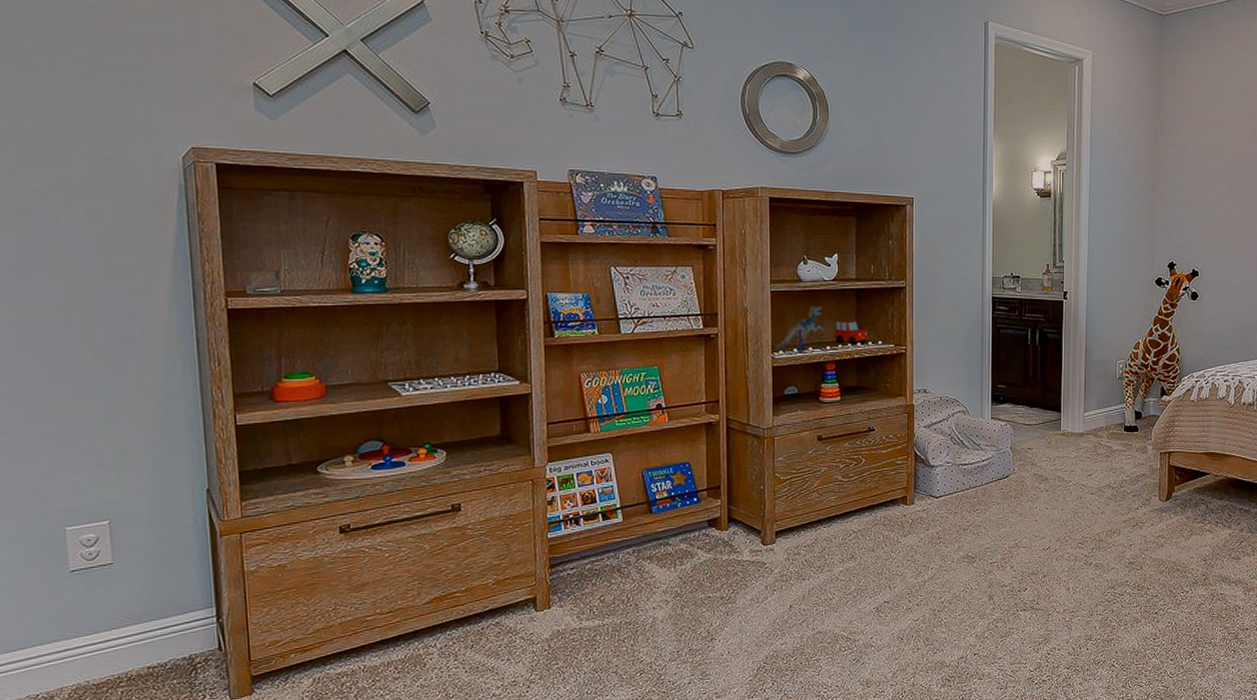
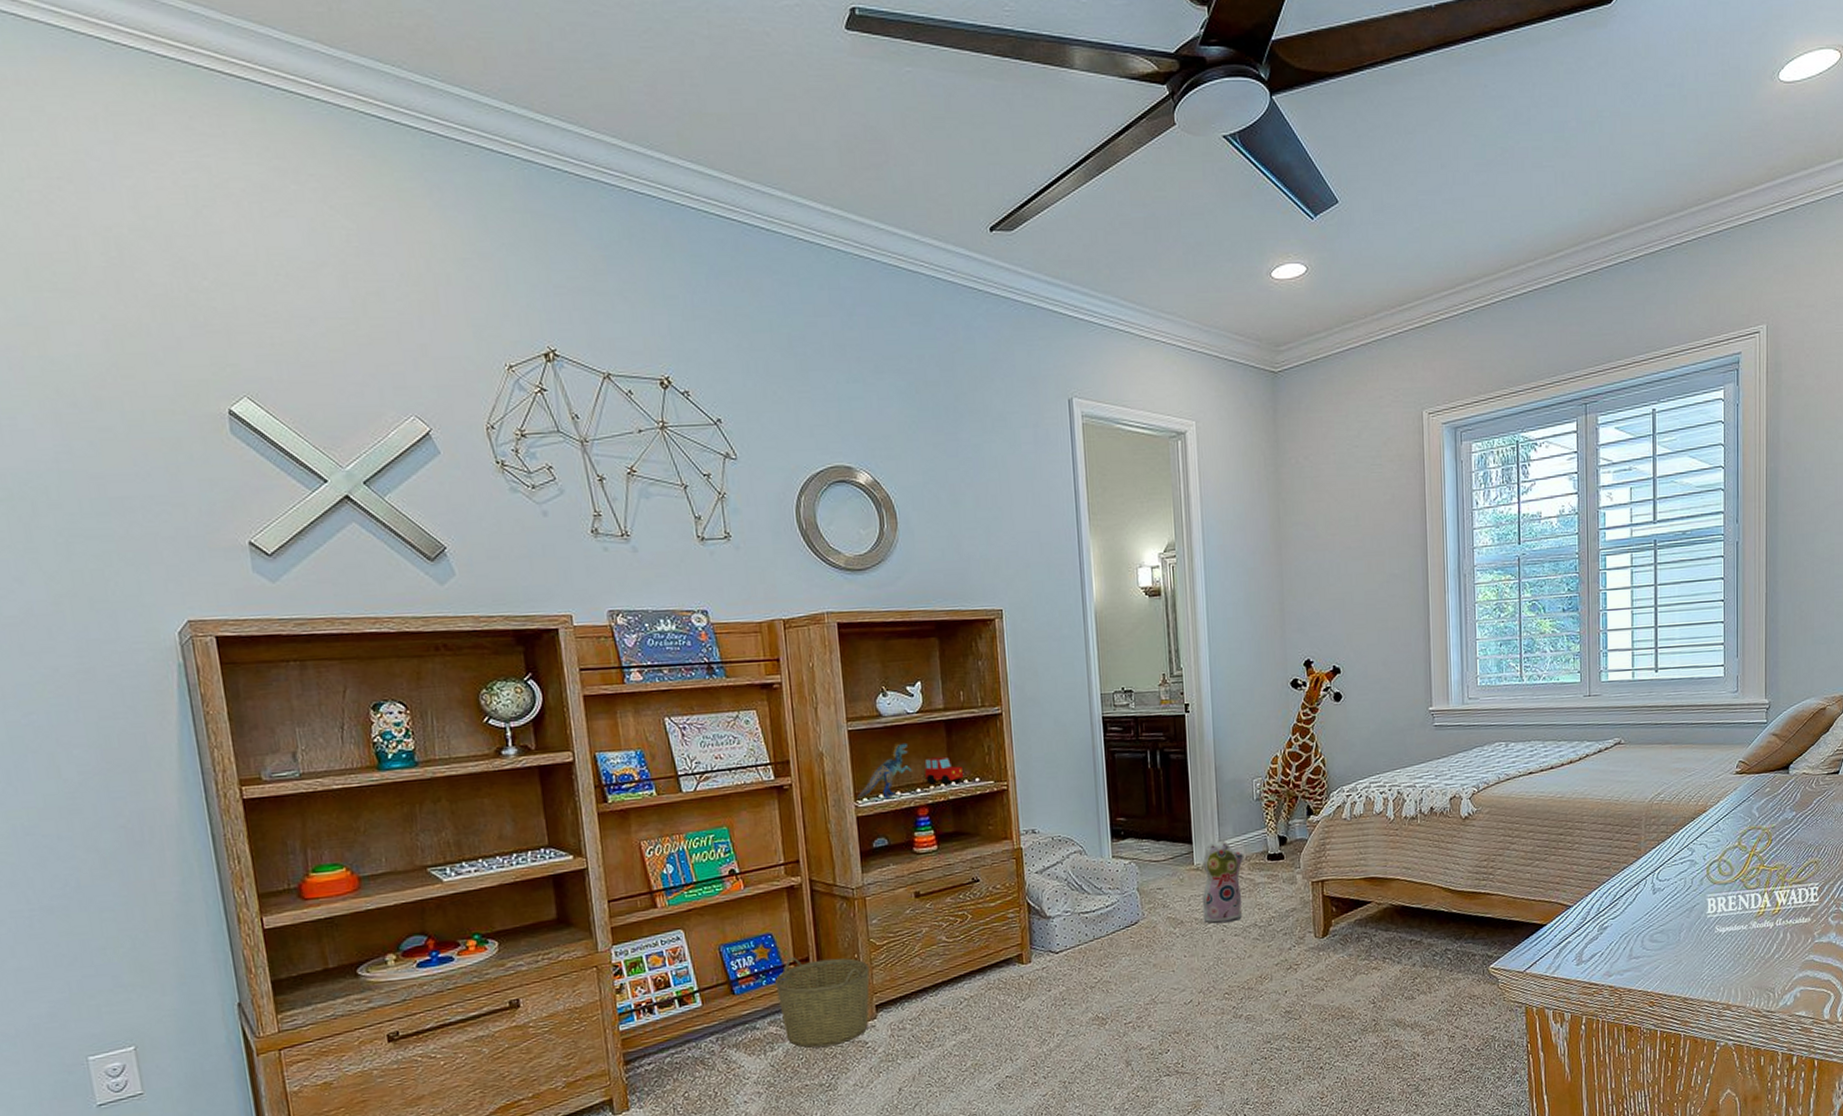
basket: none [689,484,772,565] -> present [775,956,870,1048]
plush toy: none [1065,411,1104,483] -> present [1202,840,1244,924]

